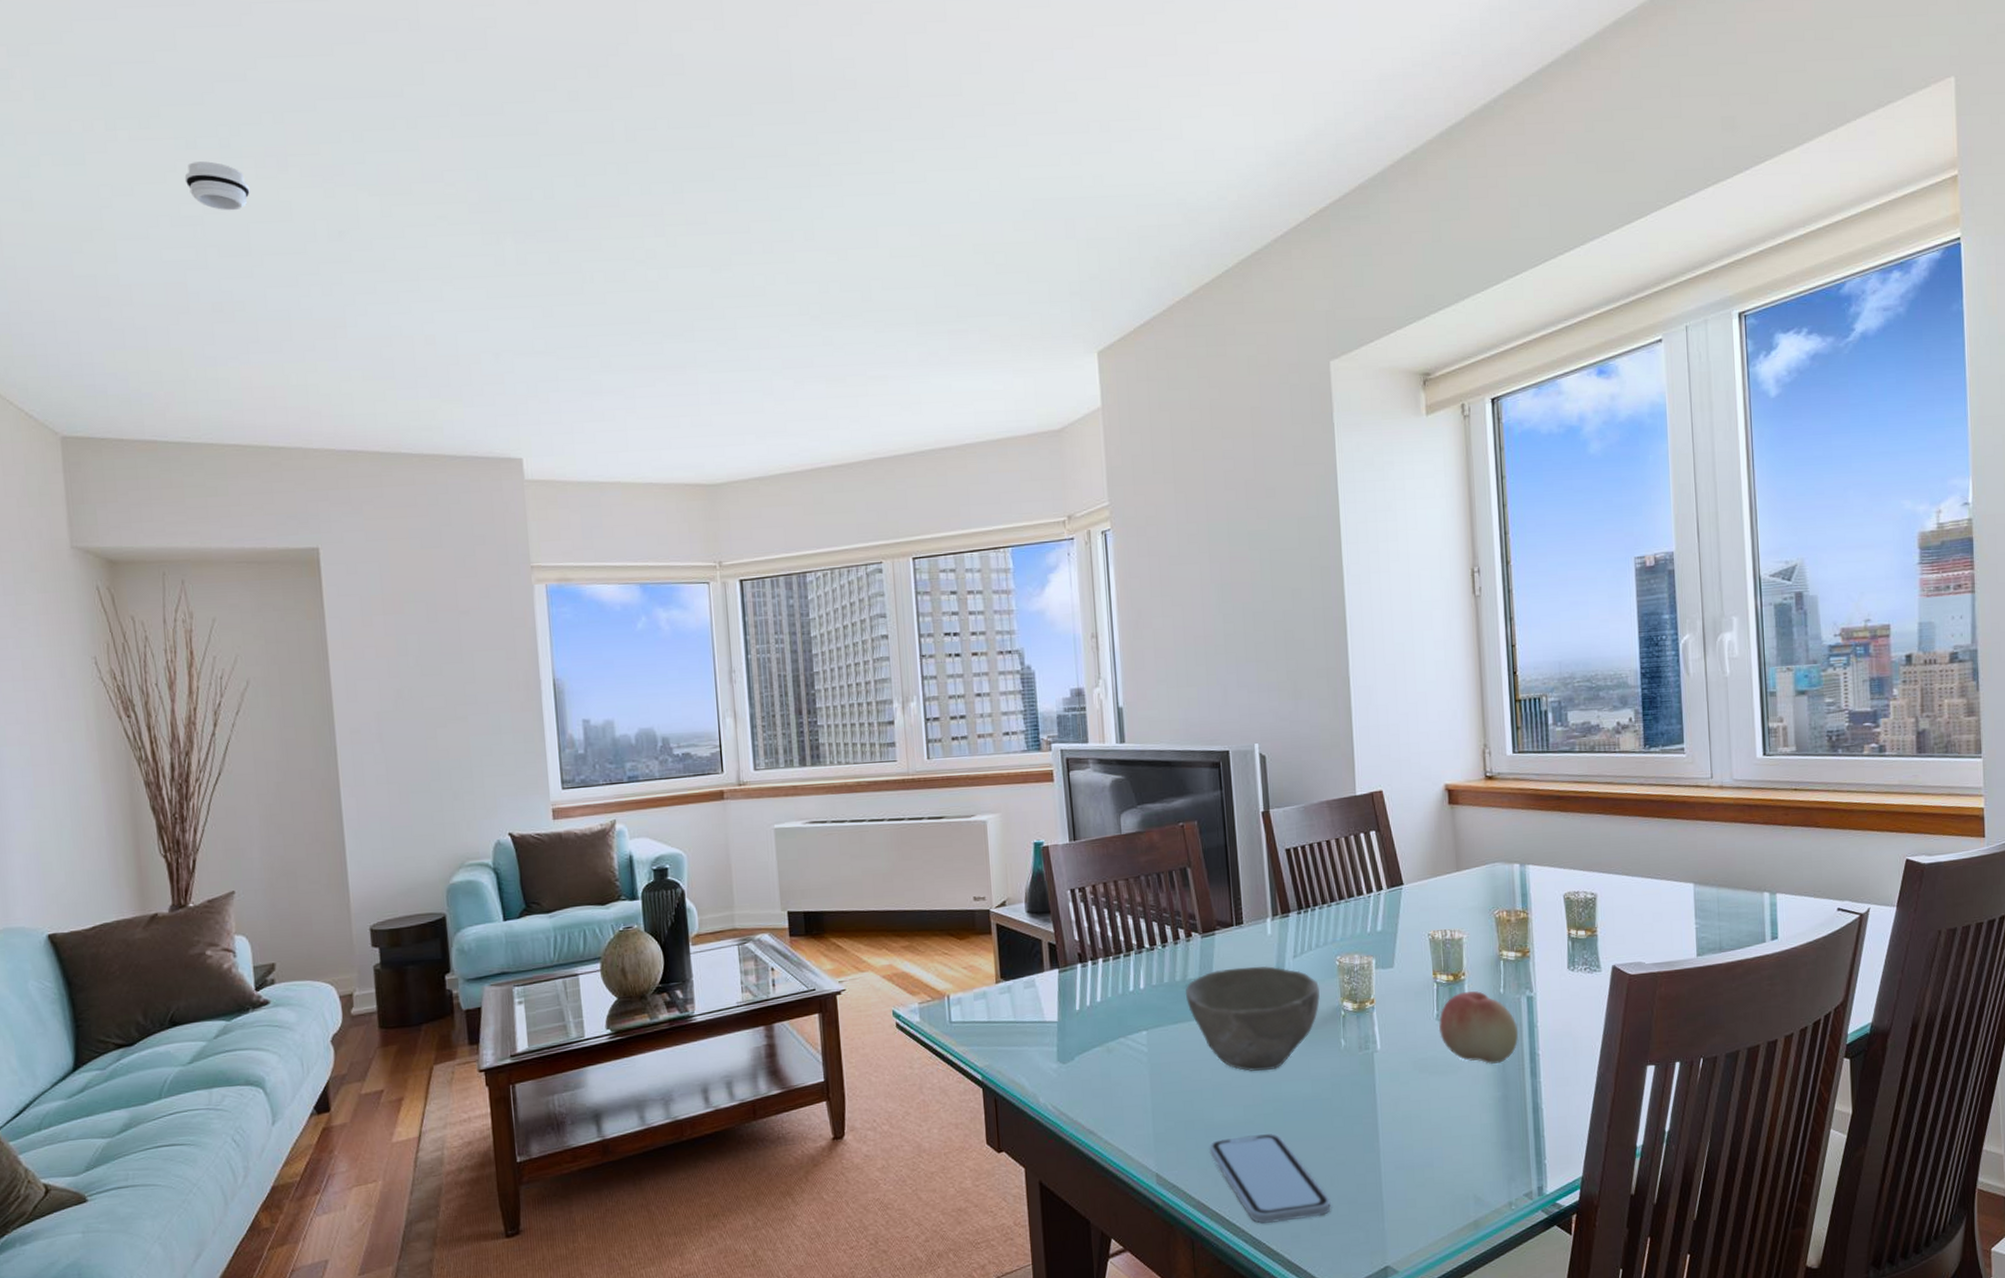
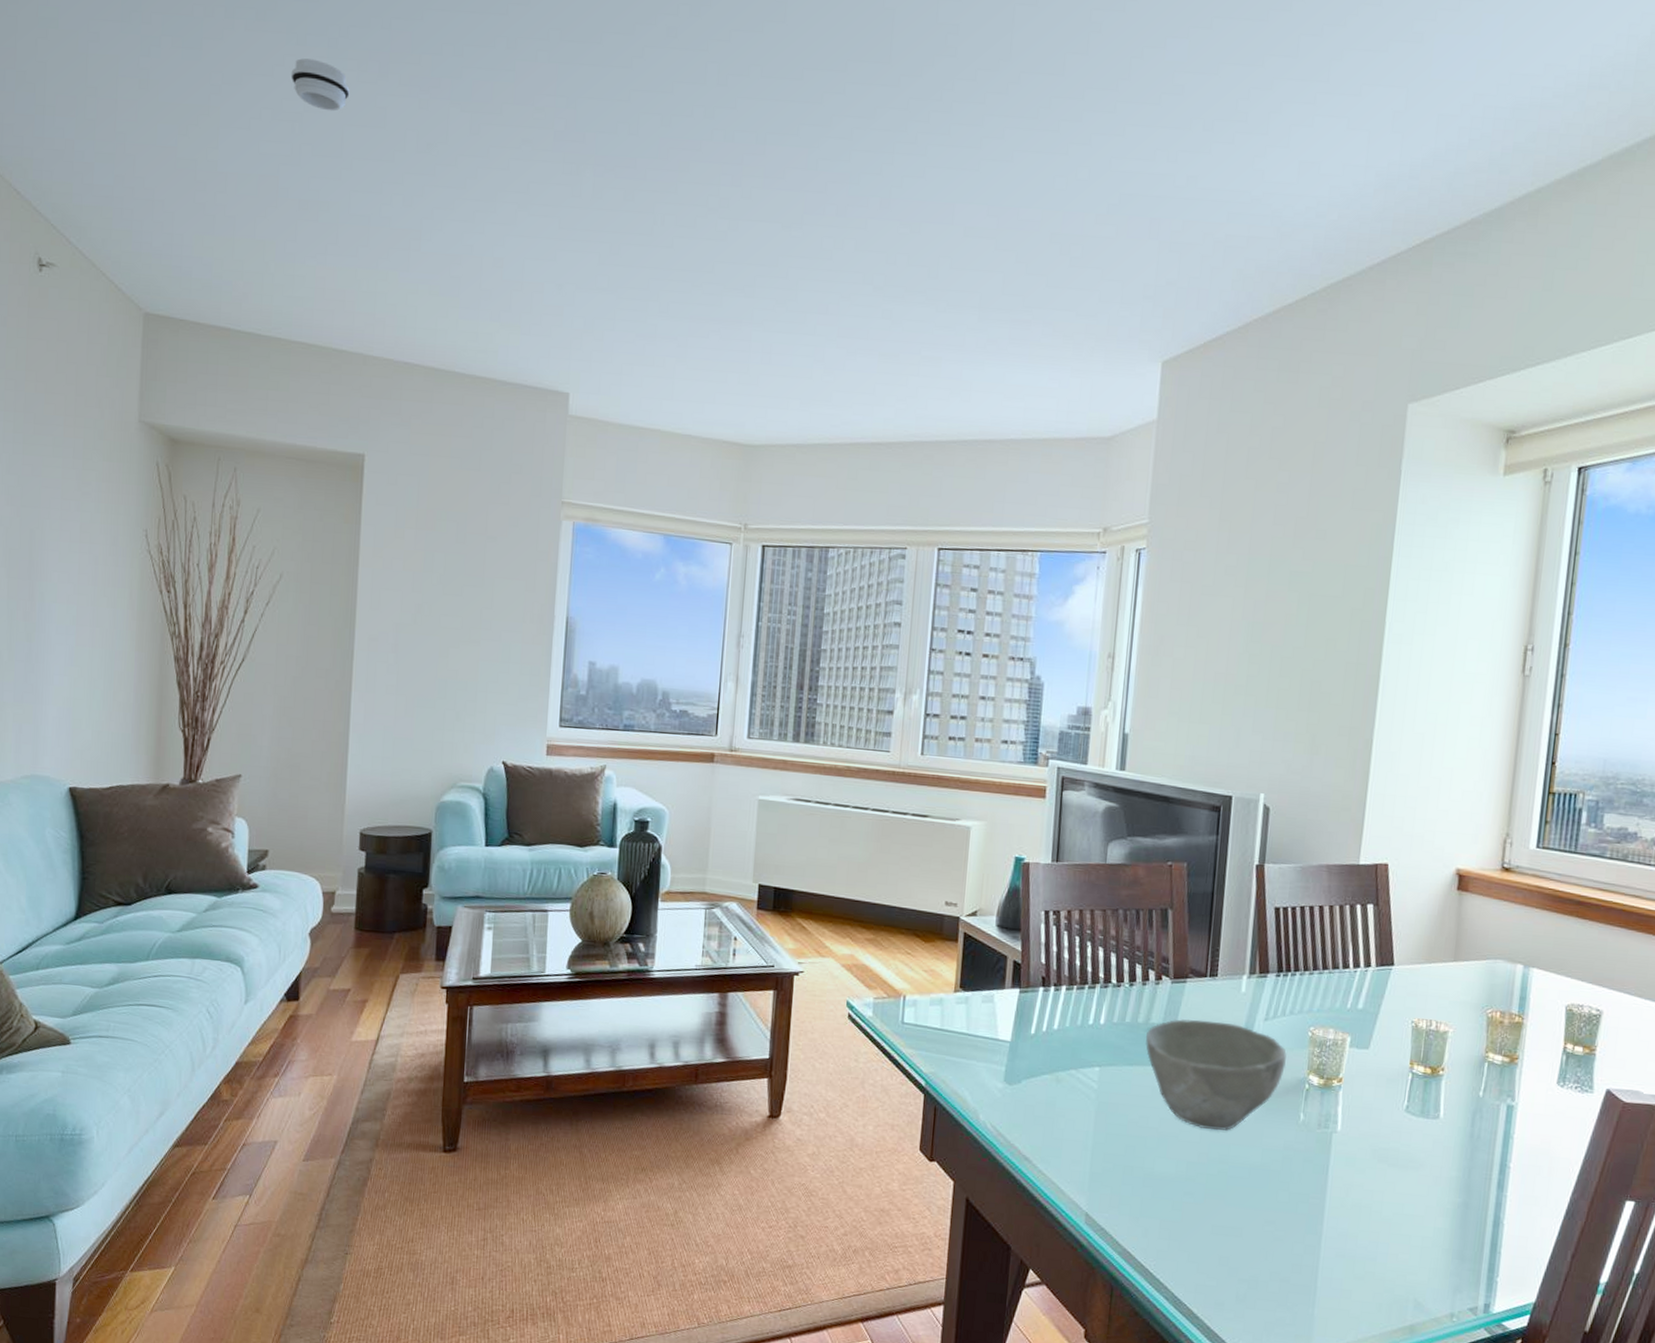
smartphone: present [1208,1133,1331,1224] -> none [1143,1191,1262,1289]
fruit: present [1438,991,1518,1064] -> none [1405,1088,1492,1168]

